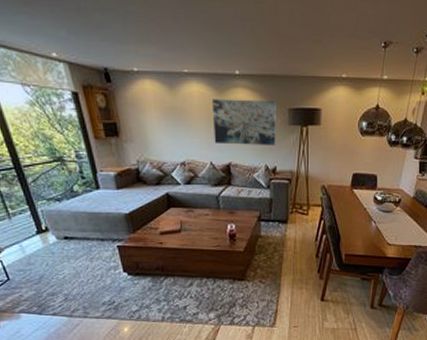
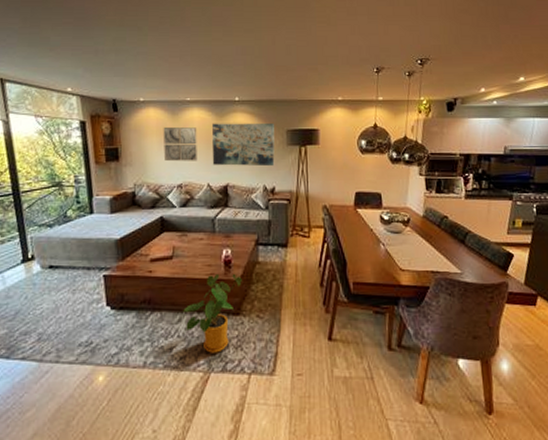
wall art: none [161,101,199,139] -> present [163,126,197,162]
house plant: none [194,245,246,310] -> present [183,273,242,353]

